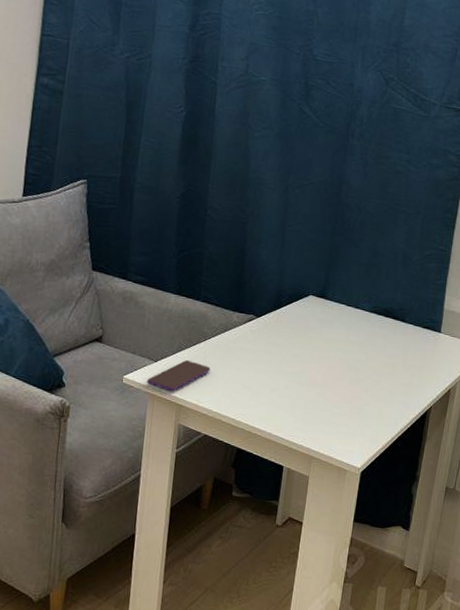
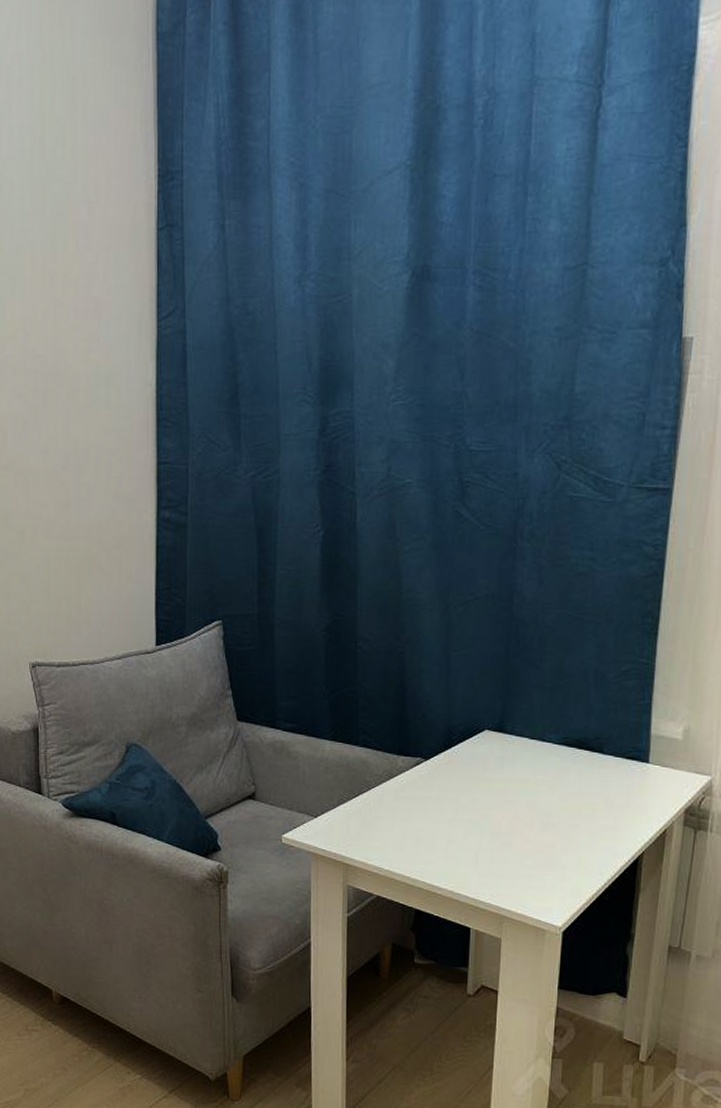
smartphone: present [147,359,211,392] -> none [308,813,377,850]

